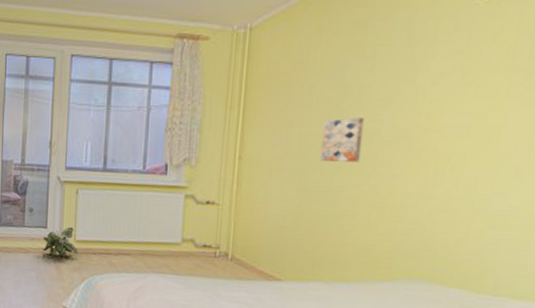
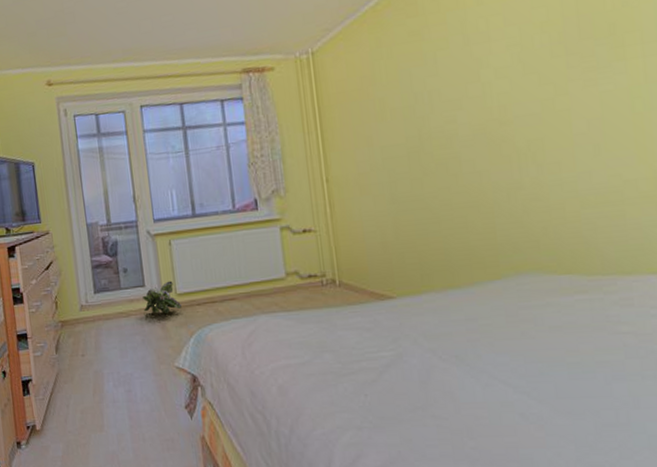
wall art: present [319,117,365,162] -> none [401,121,445,170]

